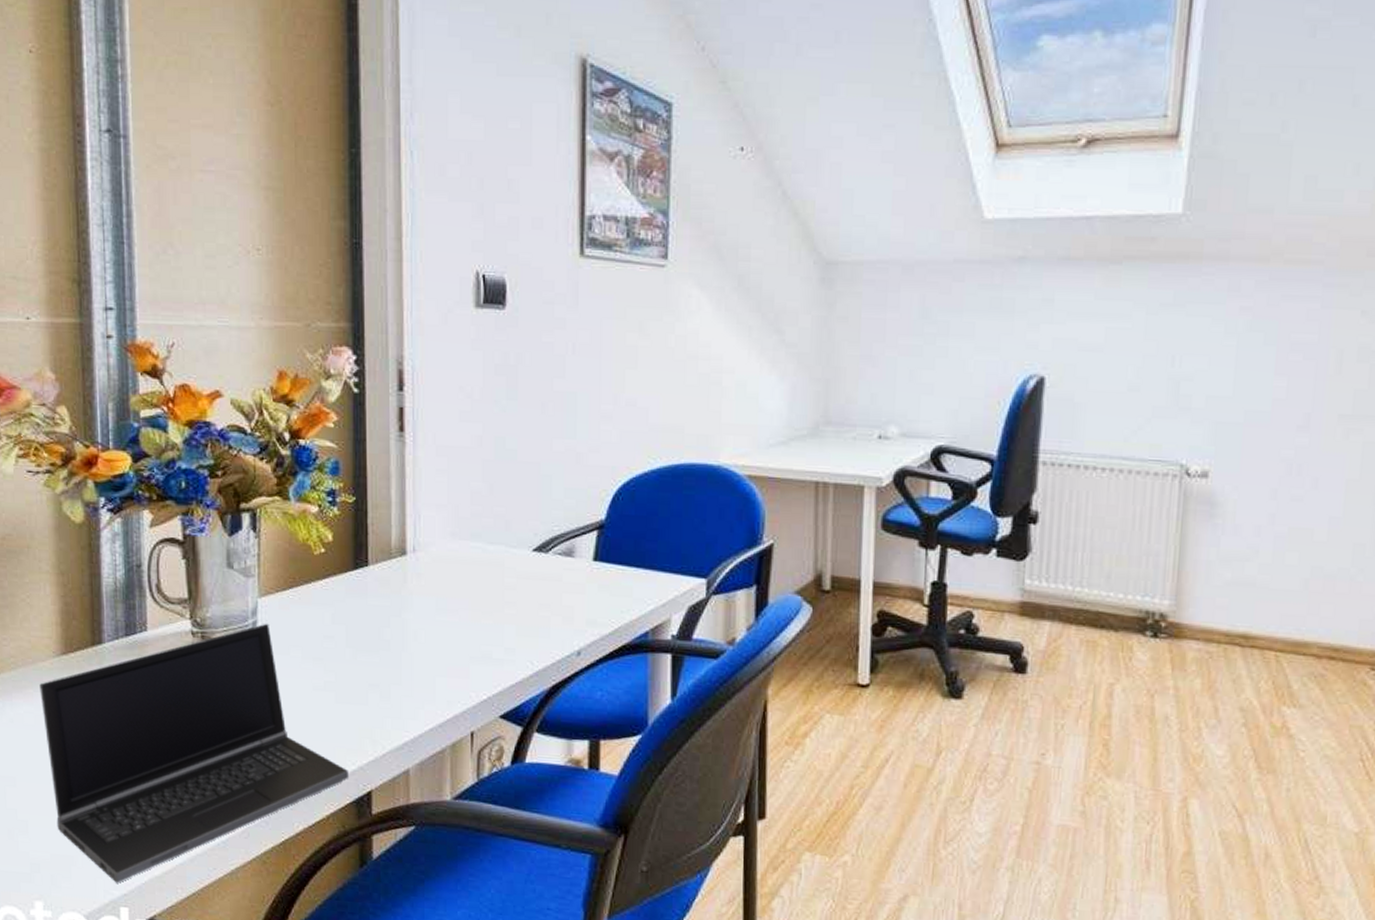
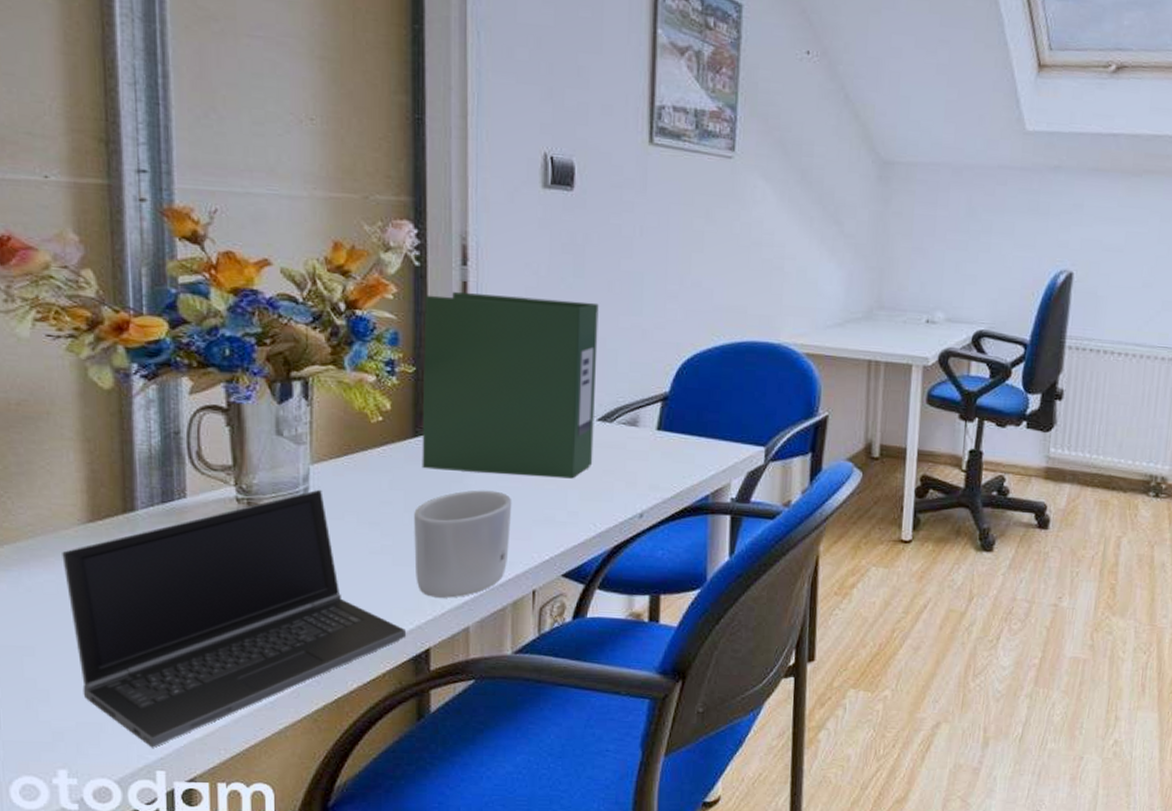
mug: none [355,624,450,738] -> present [414,490,512,598]
binder: none [362,419,532,613] -> present [422,292,599,479]

